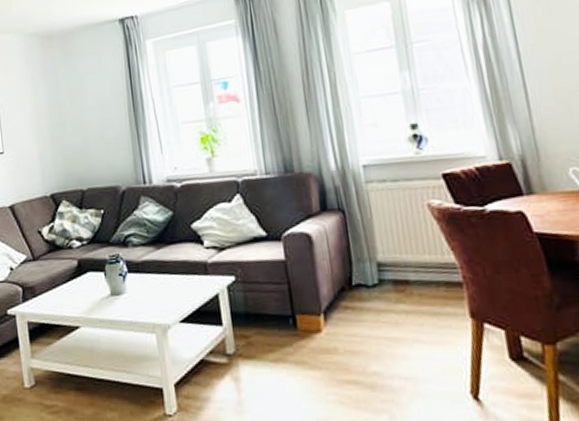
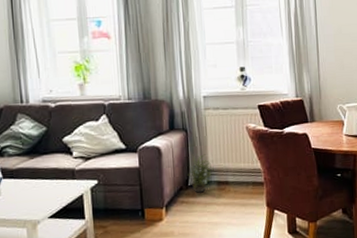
potted plant: none [351,242,387,296] -> present [188,154,214,193]

